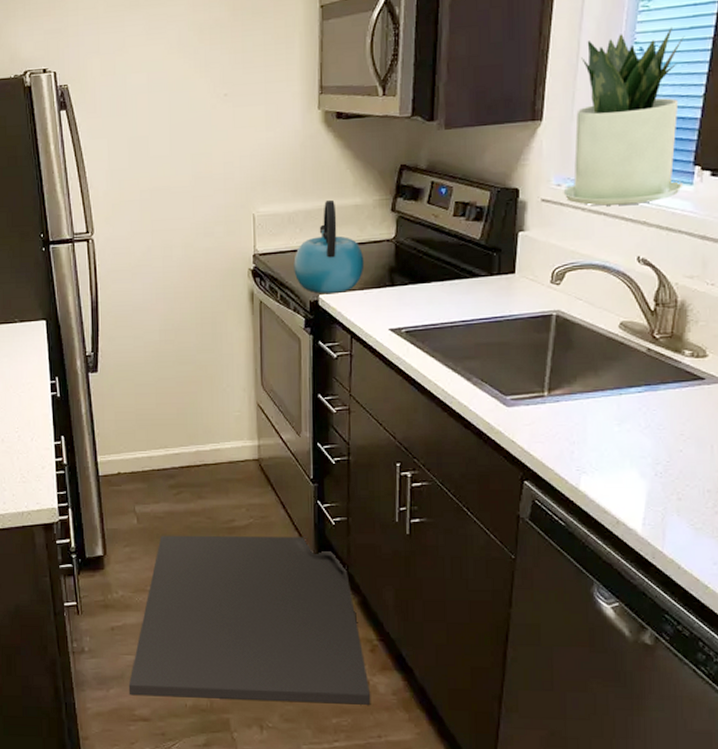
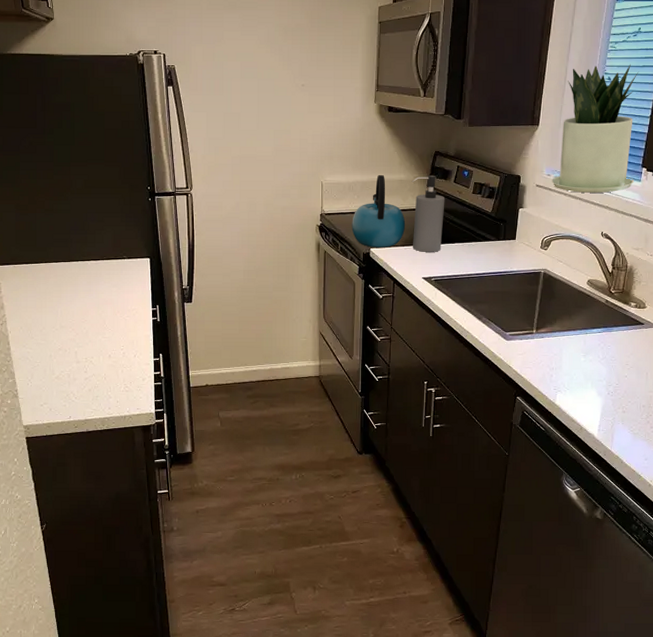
door mat: present [128,535,371,705] -> none [209,436,399,568]
soap dispenser: none [370,196,416,296] -> present [411,176,445,252]

